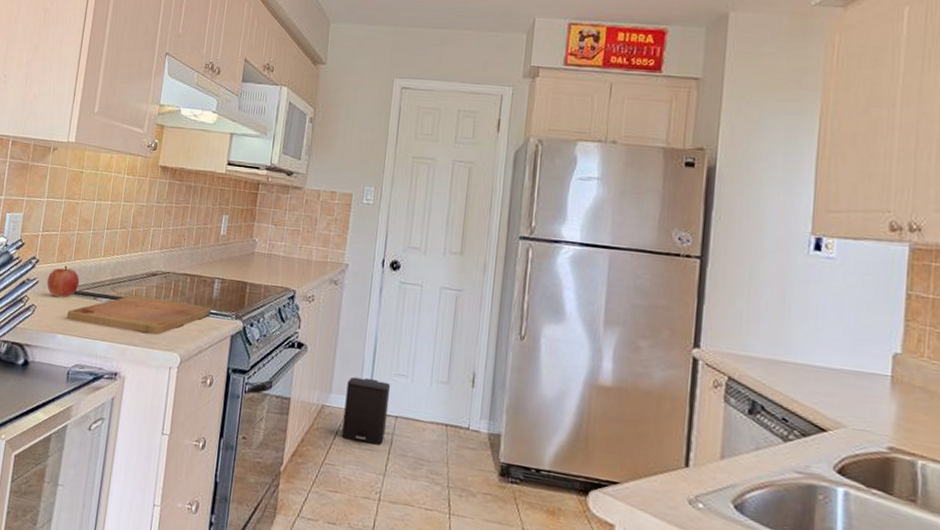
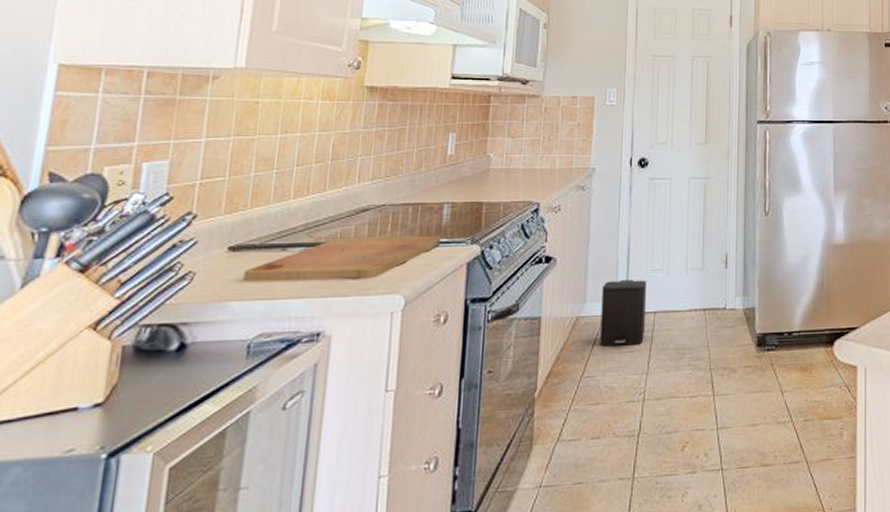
fruit: present [46,265,80,298] -> none [210,216,261,256]

